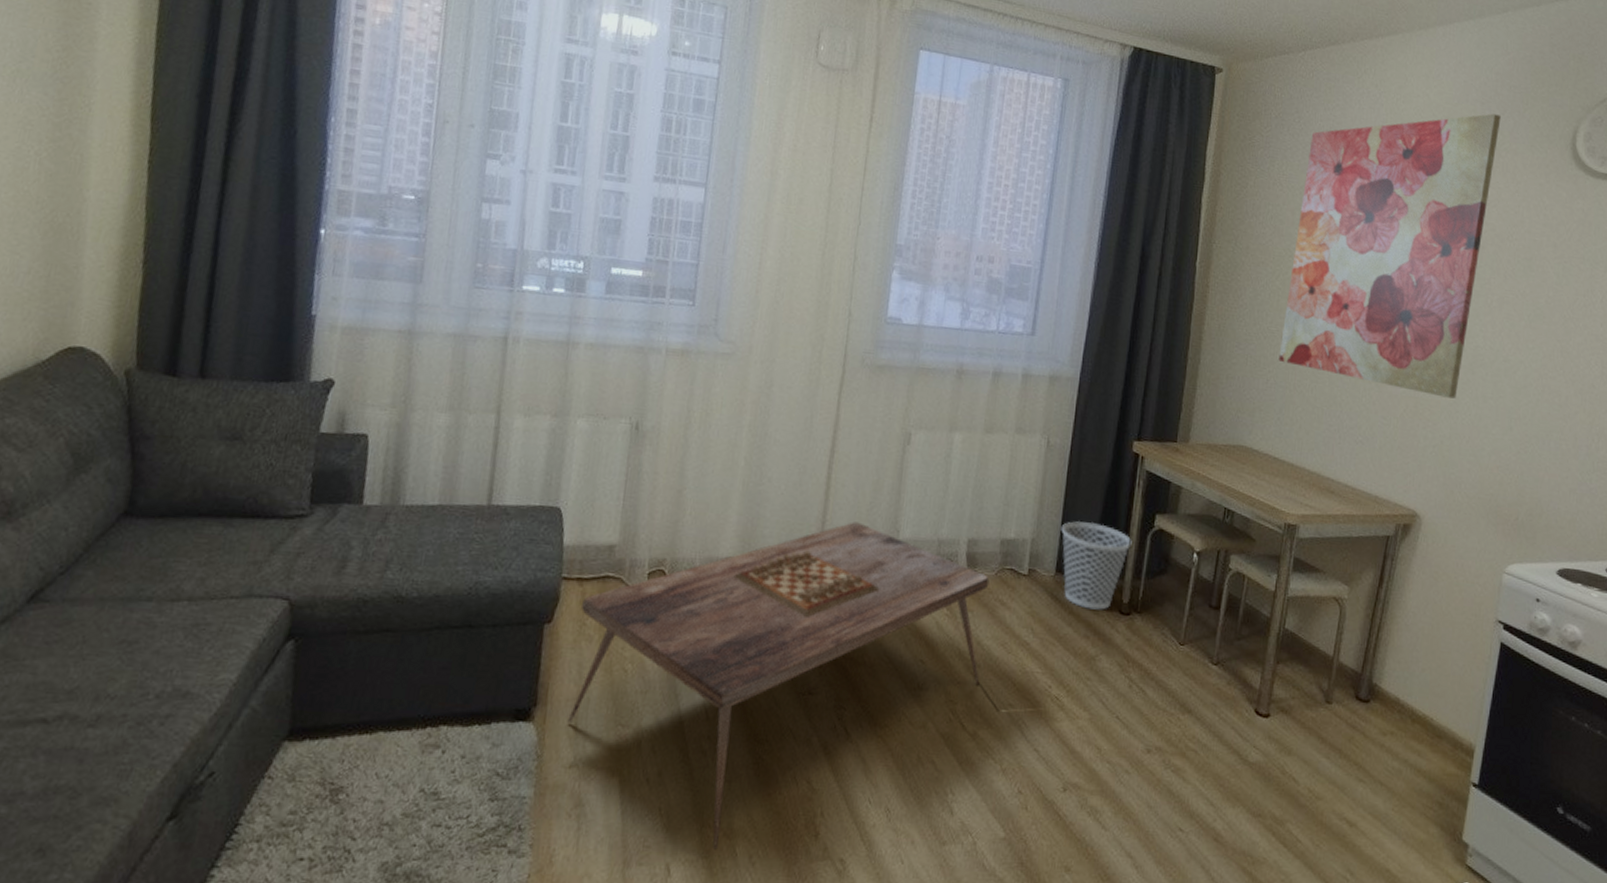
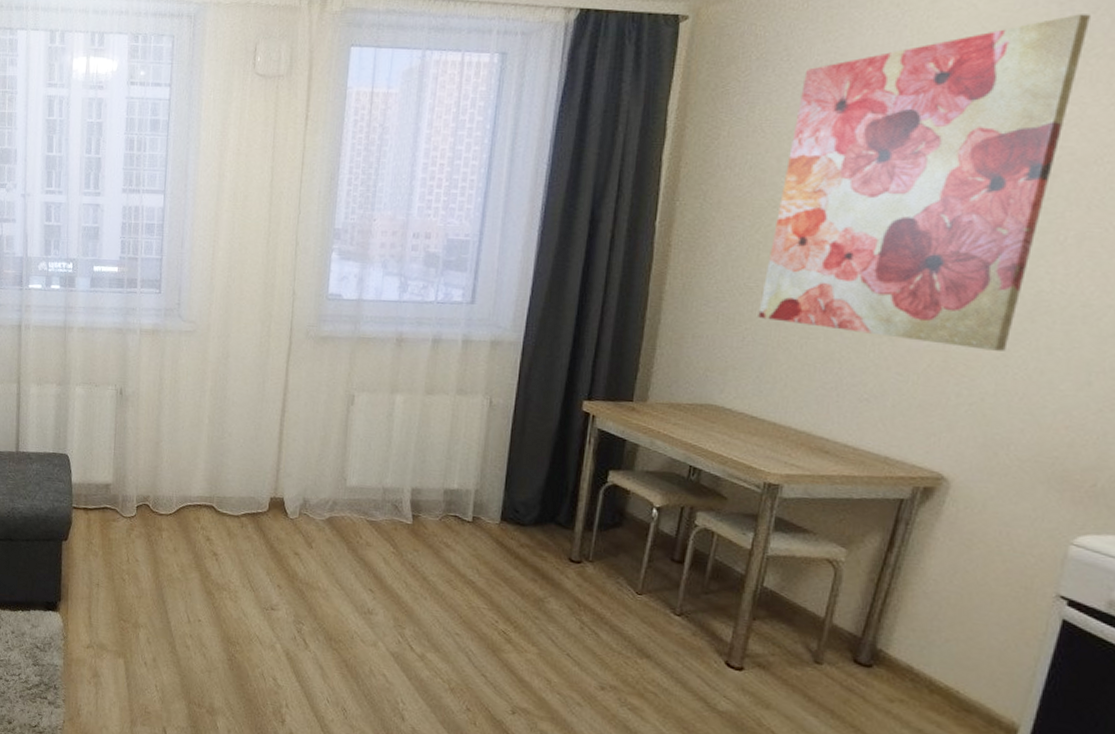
coffee table: present [567,522,990,850] -> none [83,470,434,722]
wastebasket: present [1061,521,1132,610] -> none [505,475,583,557]

